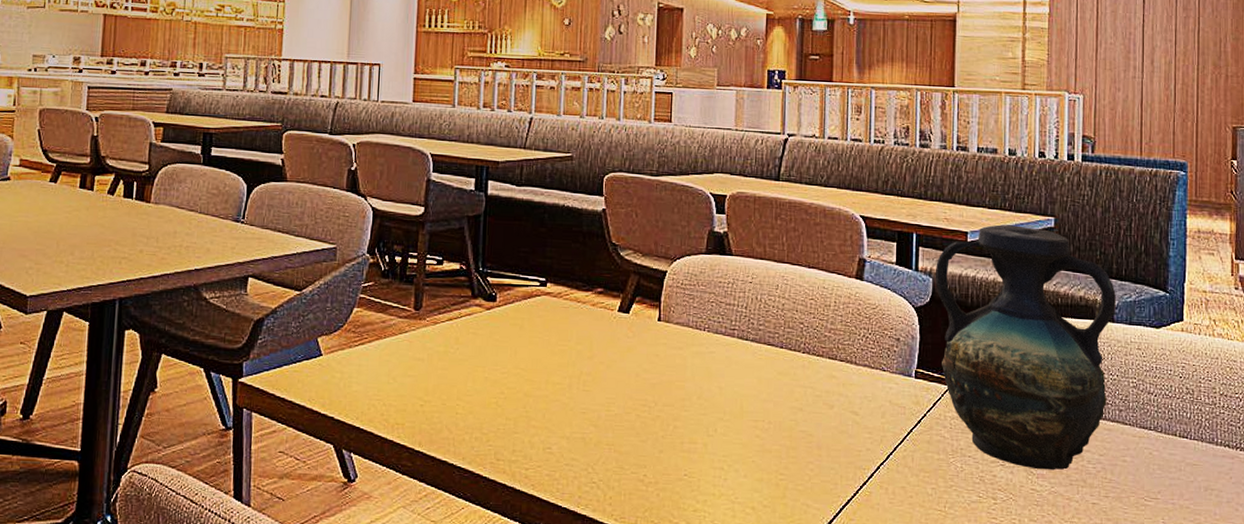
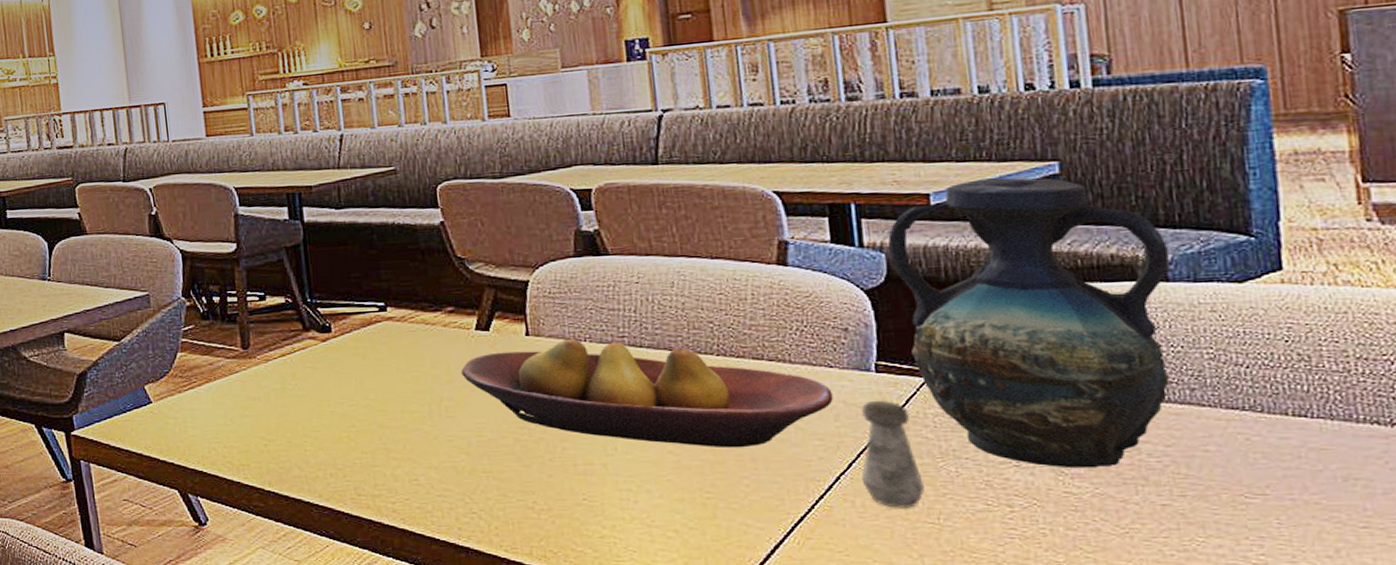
fruit bowl: none [601,327,883,436] -> present [461,338,833,448]
salt shaker: none [895,403,938,497] -> present [861,401,925,508]

